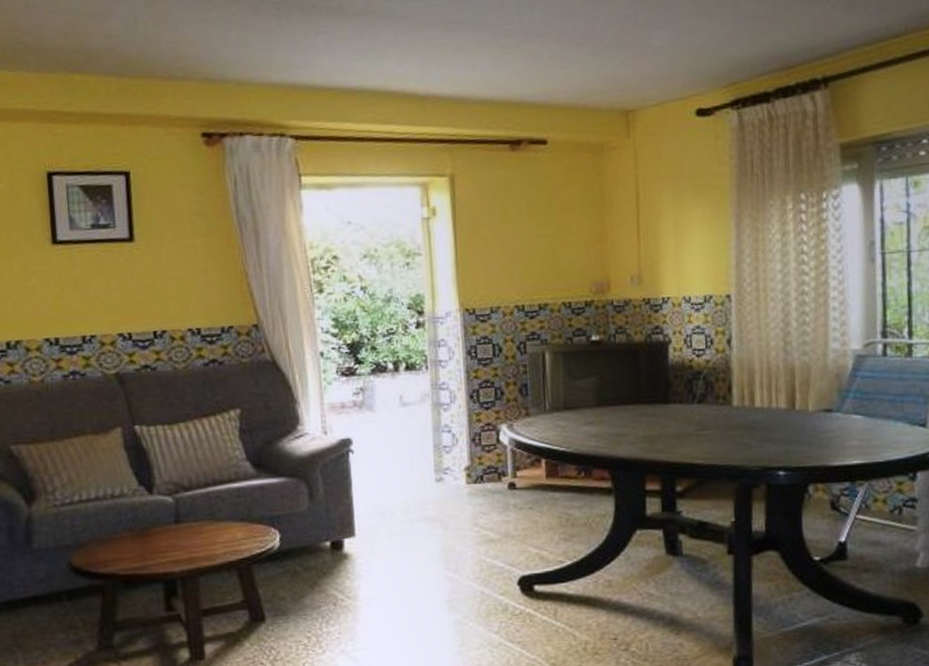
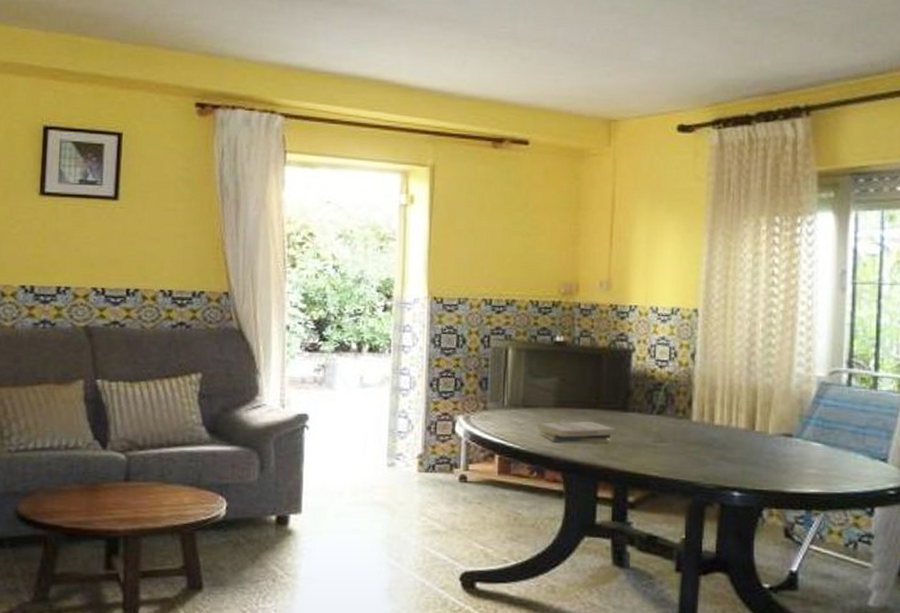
books: none [580,416,660,441] -> present [537,421,617,444]

